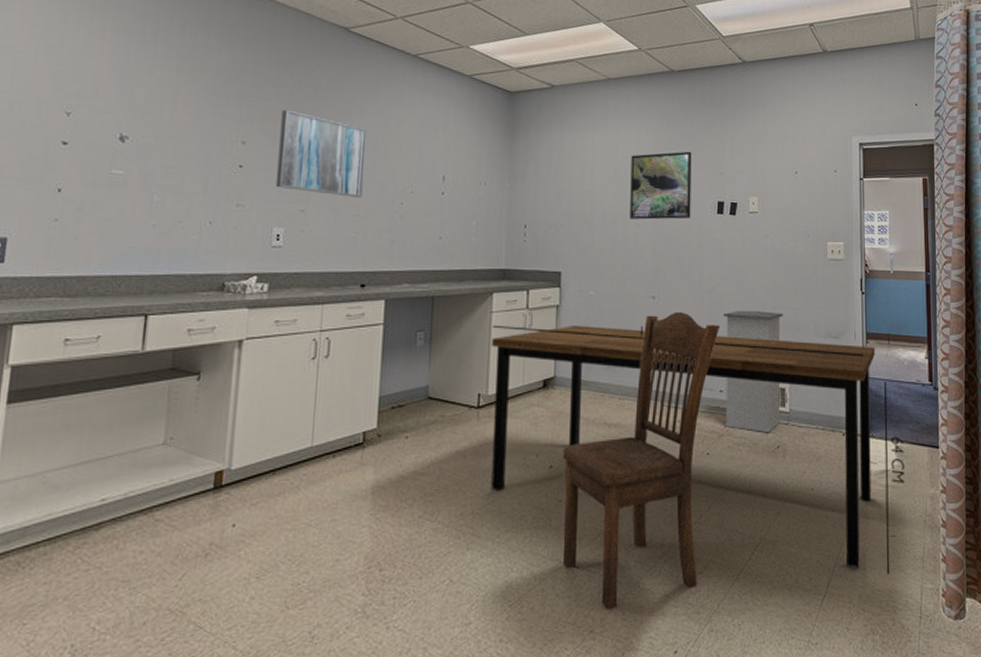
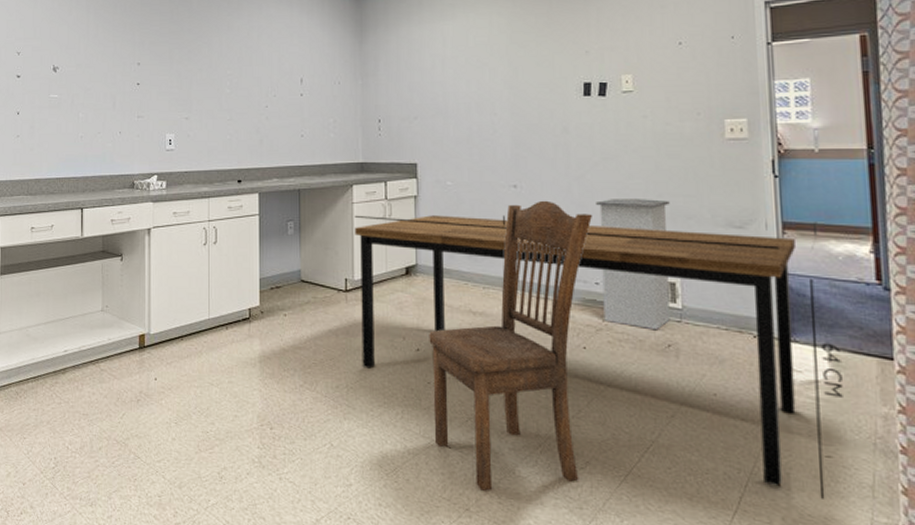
wall art: present [275,109,367,197] -> none [165,32,234,104]
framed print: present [630,151,692,220] -> none [483,32,553,107]

